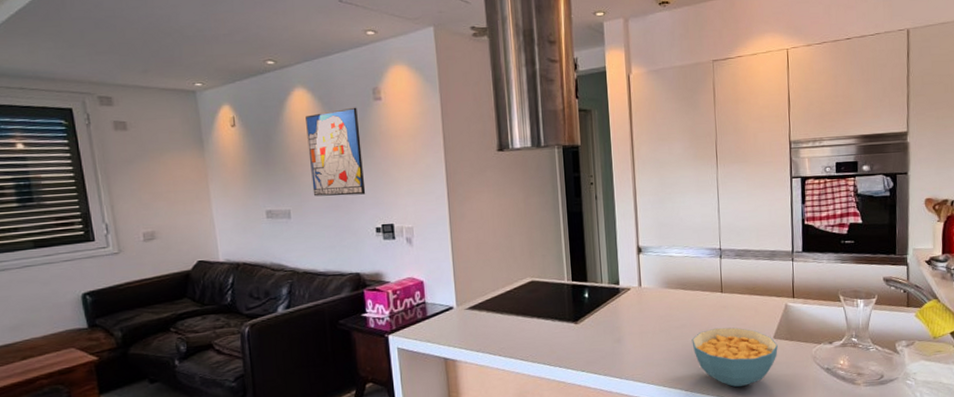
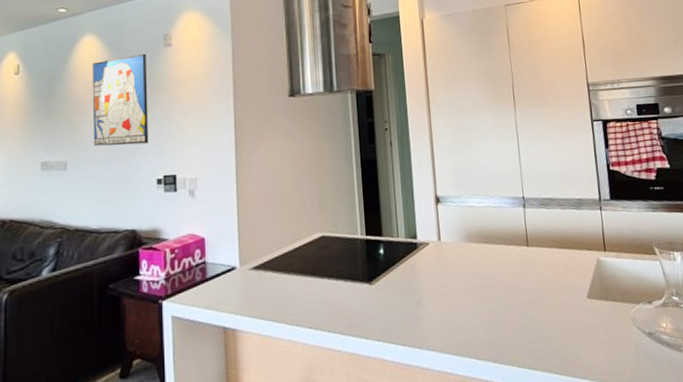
cereal bowl: present [692,327,778,388] -> none [498,286,593,357]

